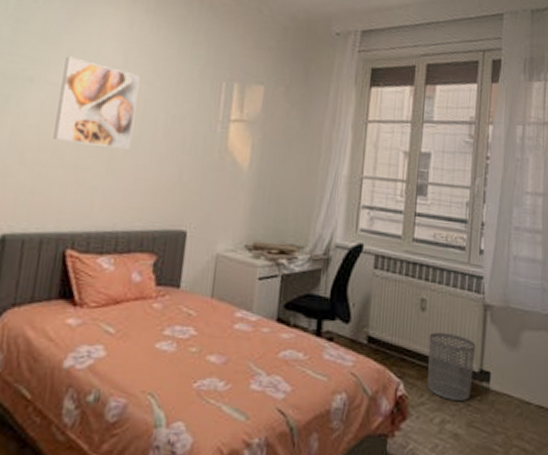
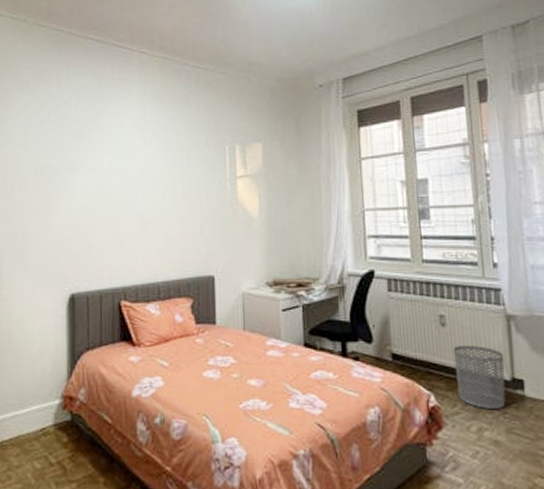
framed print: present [53,56,140,149] -> none [98,146,158,215]

